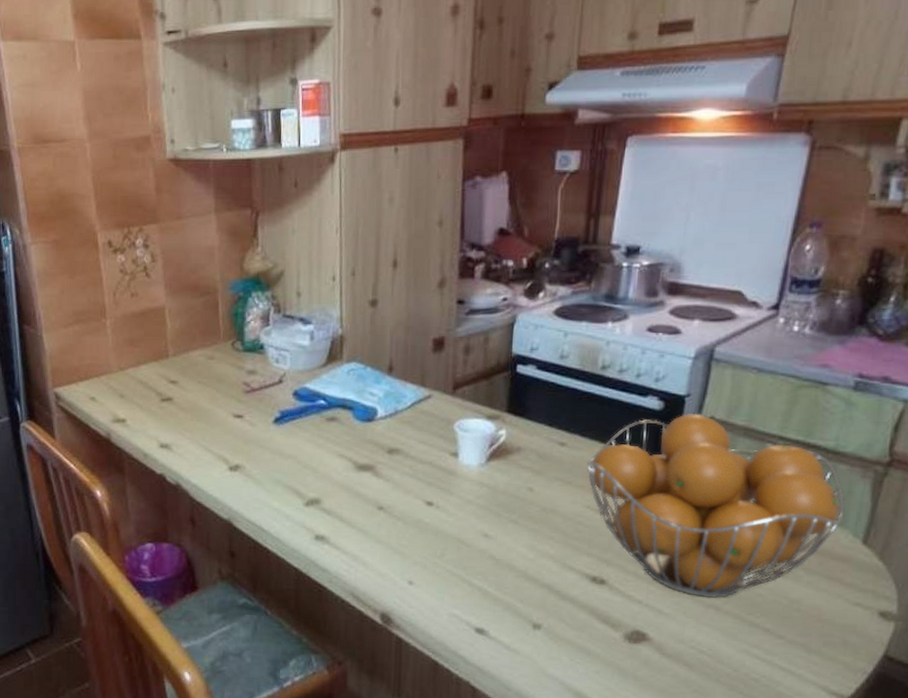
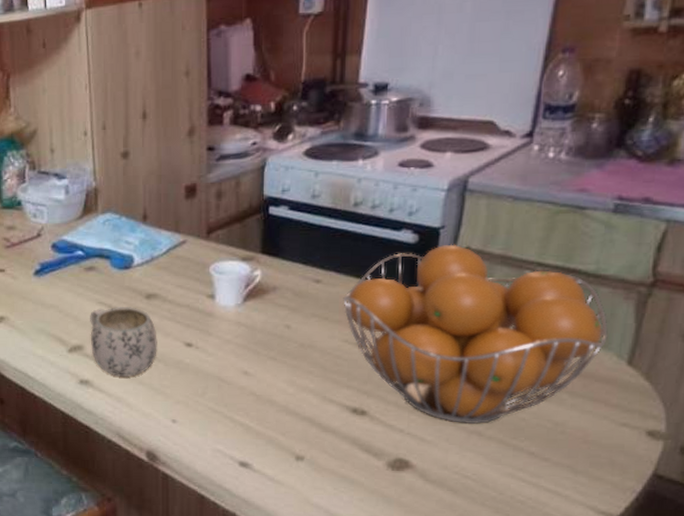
mug: none [329,460,398,534] -> present [90,307,157,377]

